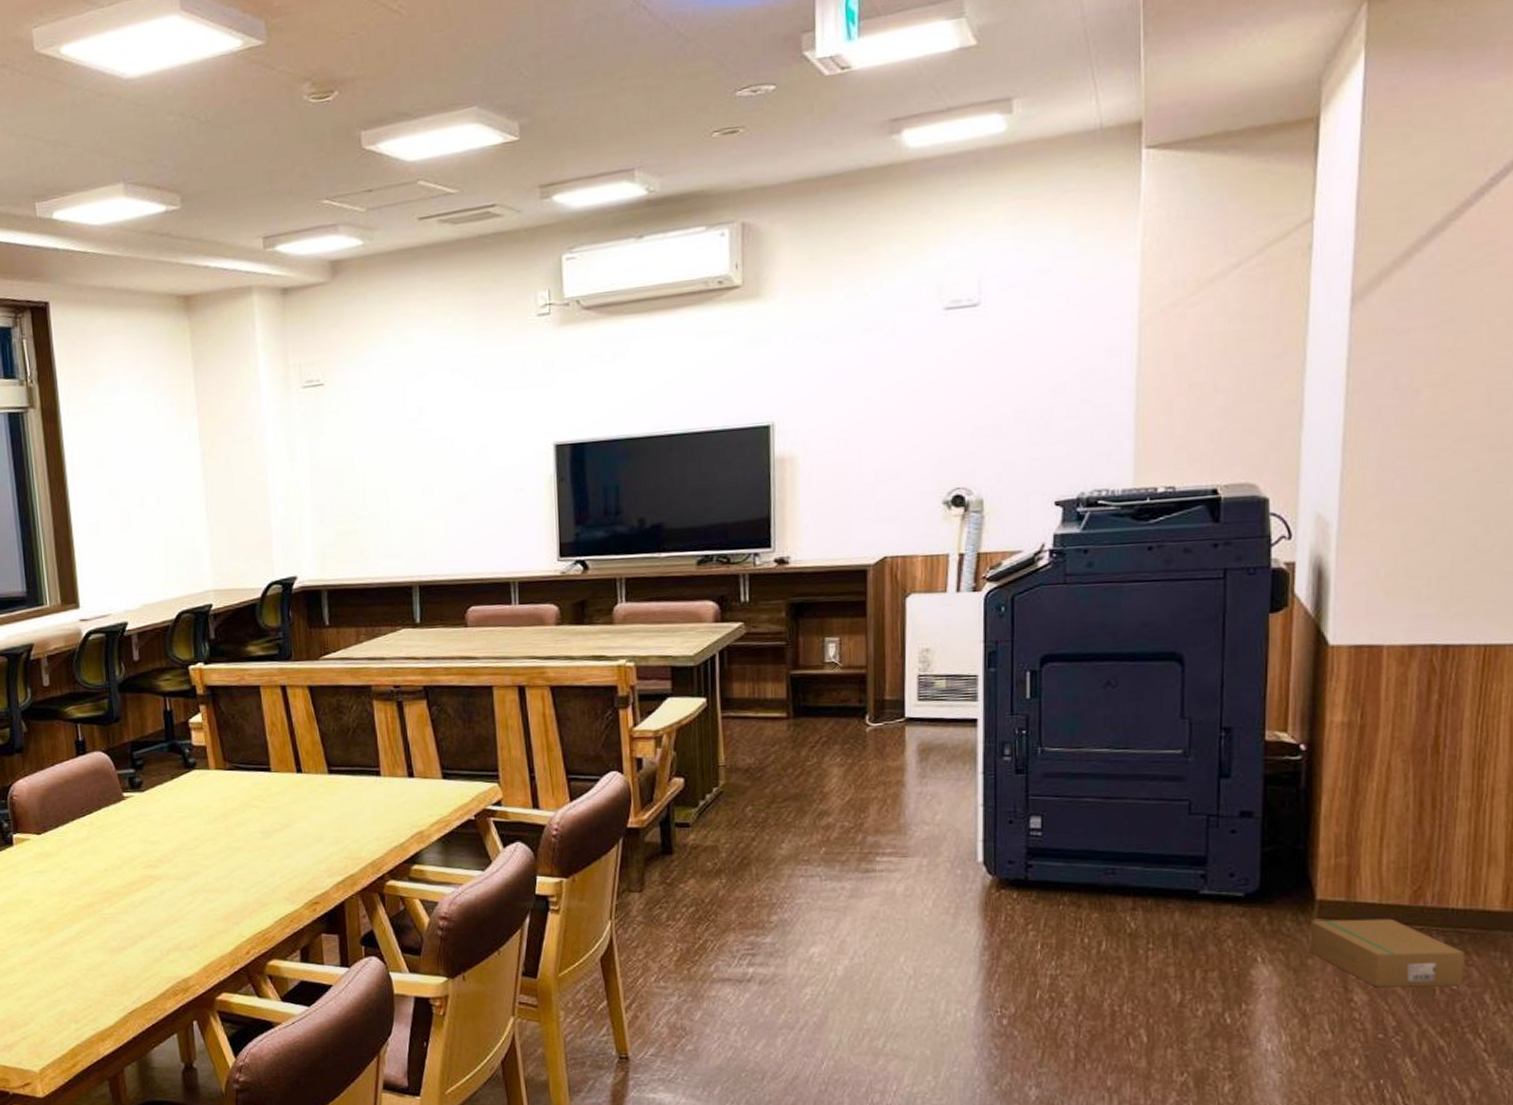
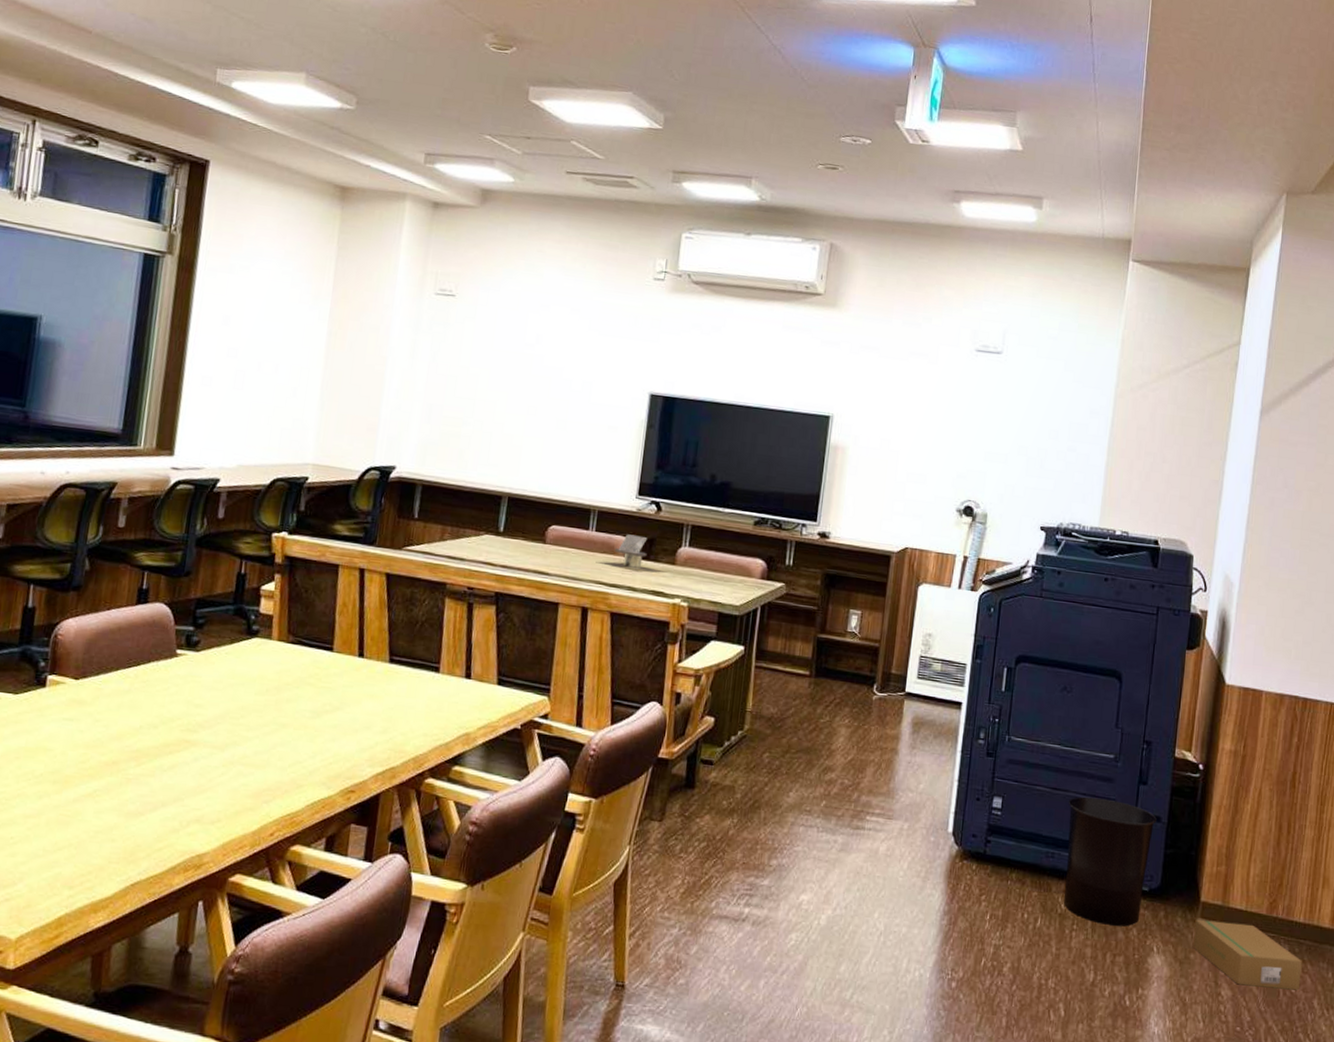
document holder: none [525,600,606,640] -> present [595,534,667,574]
waste bin: none [1126,800,1247,939] -> present [1063,796,1157,927]

